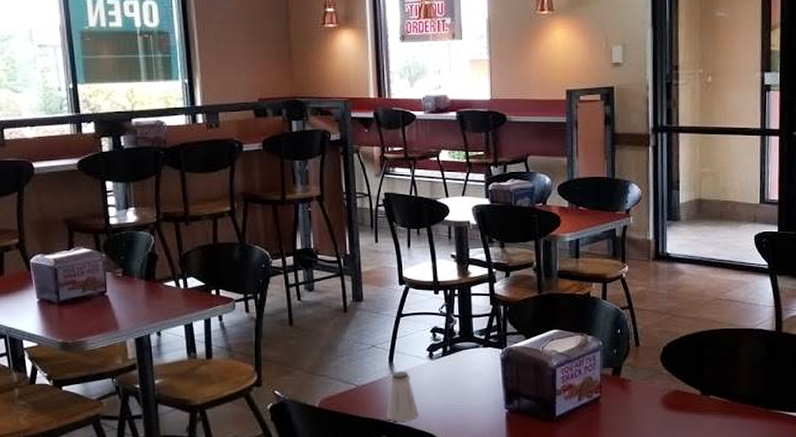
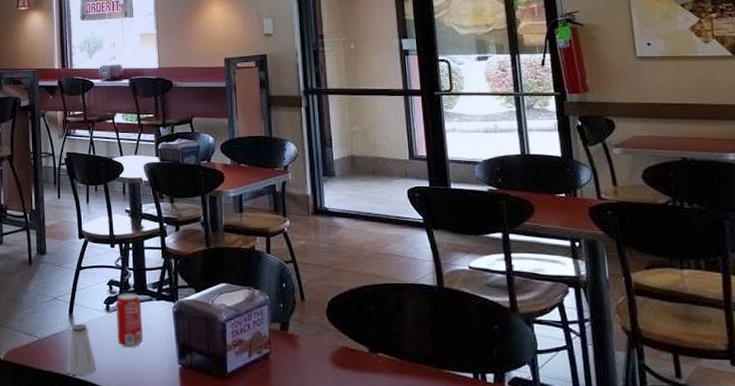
beverage can: none [439,340,469,394] -> present [115,293,144,348]

